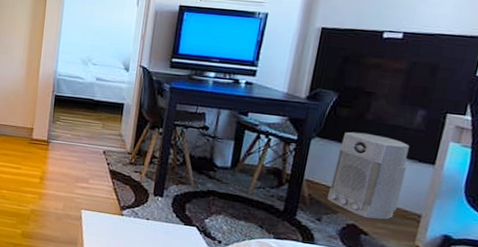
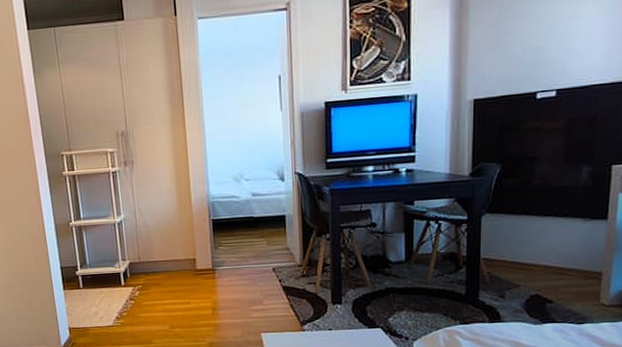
air purifier: present [326,131,409,220] -> none [506,199,581,286]

